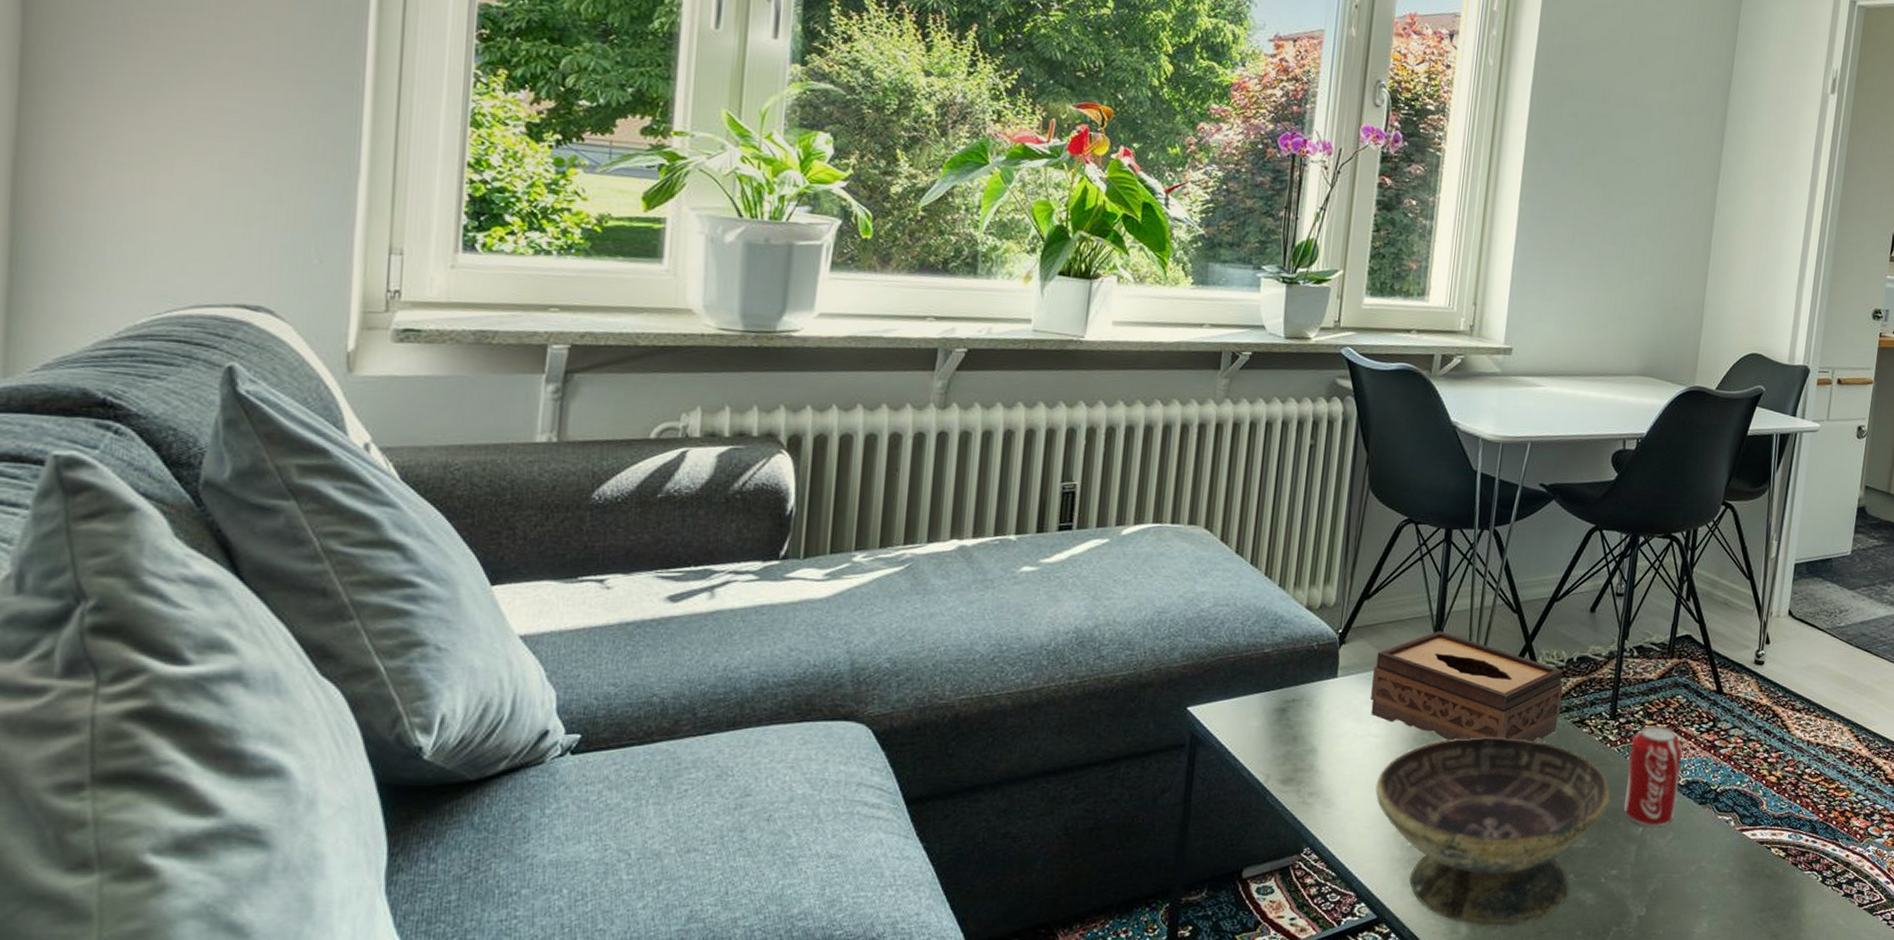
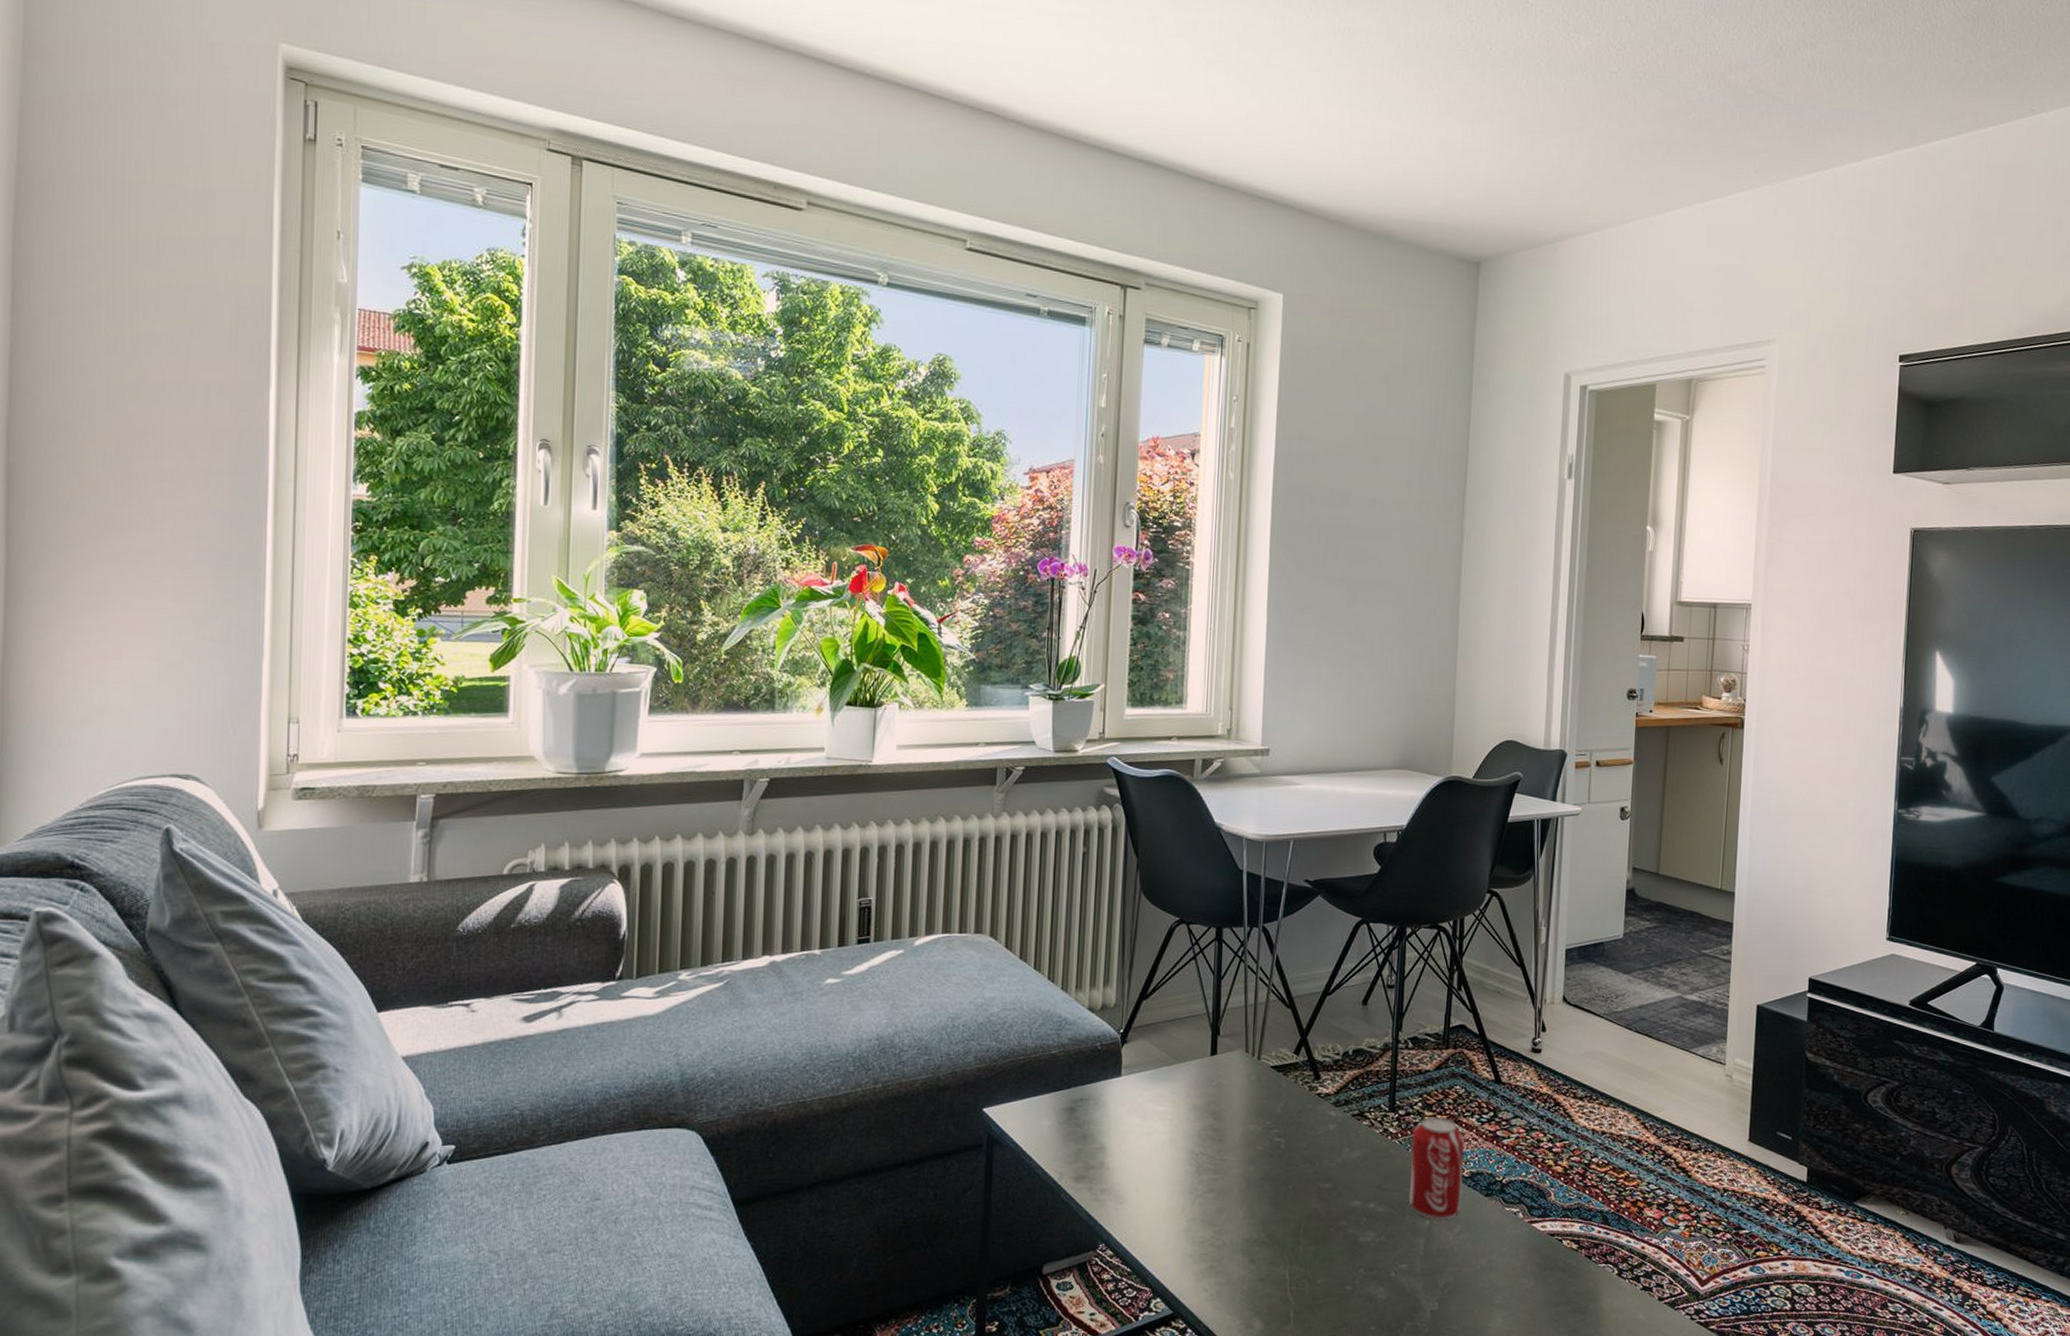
tissue box: present [1370,631,1564,742] -> none [1154,1028,1341,1136]
decorative bowl: present [1375,737,1610,928] -> none [1164,1132,1394,1323]

